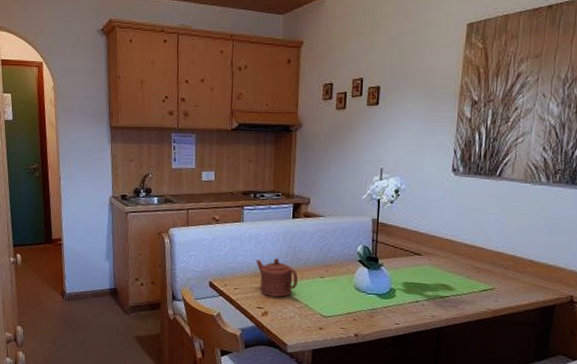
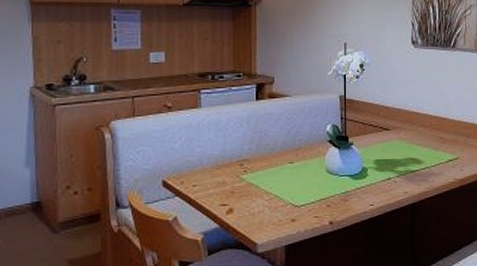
teapot: present [256,257,298,297] -> none [217,145,265,190]

